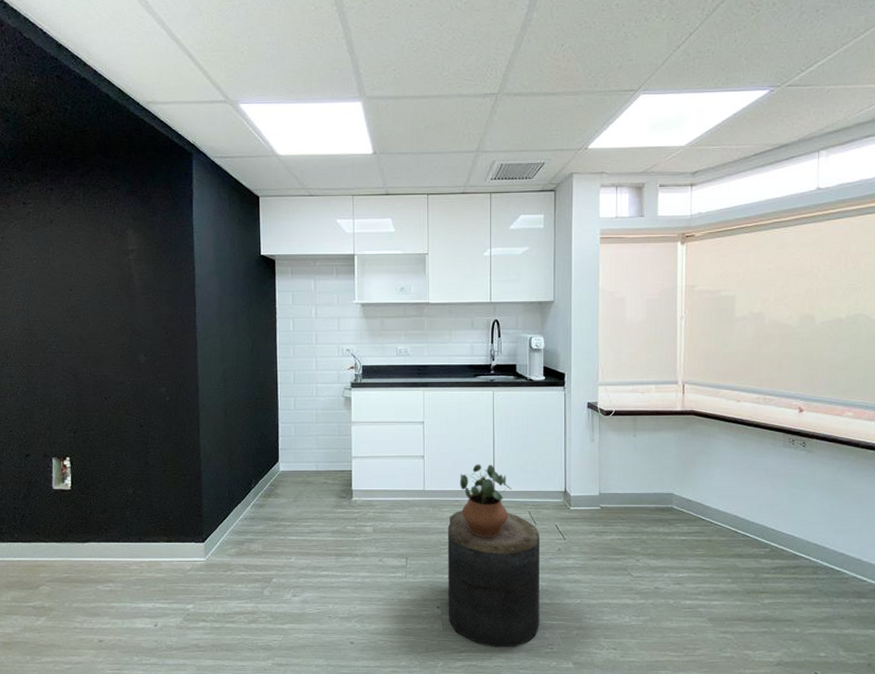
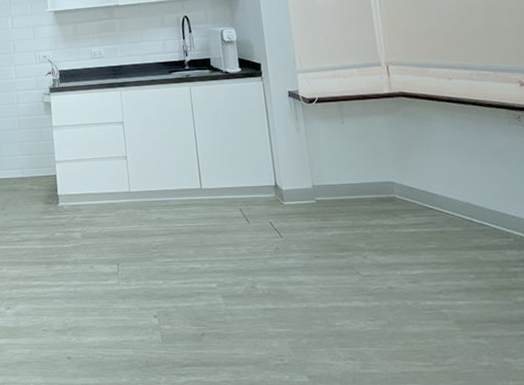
stool: present [447,511,540,648] -> none [157,211,266,360]
potted plant: present [460,464,512,538] -> none [164,161,220,239]

